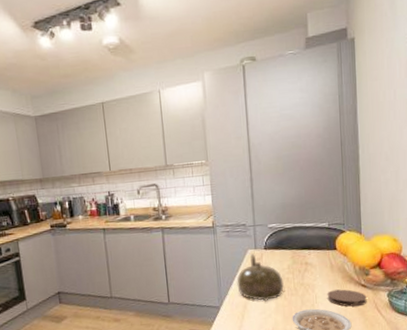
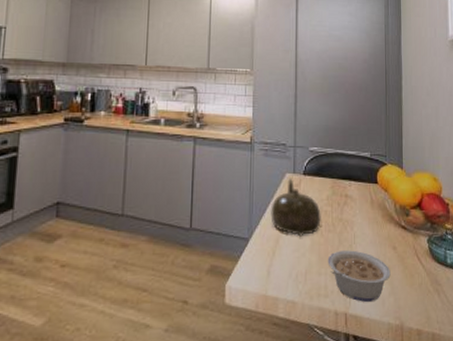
coaster: present [327,289,367,307] -> none [366,229,407,251]

